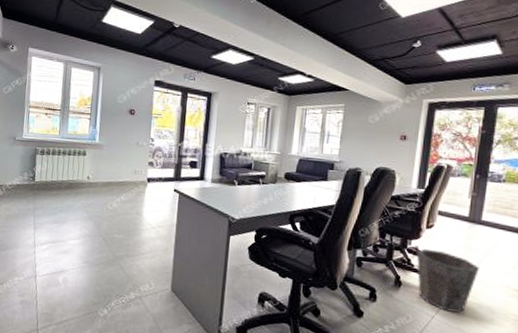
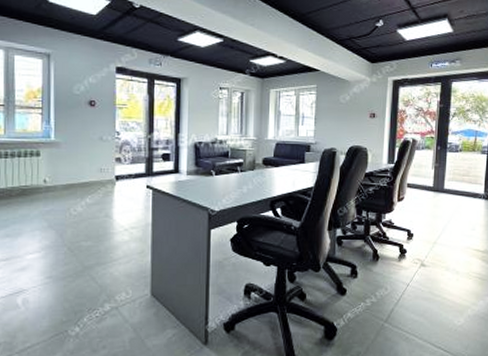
waste bin: present [416,248,479,314] -> none [390,220,444,279]

